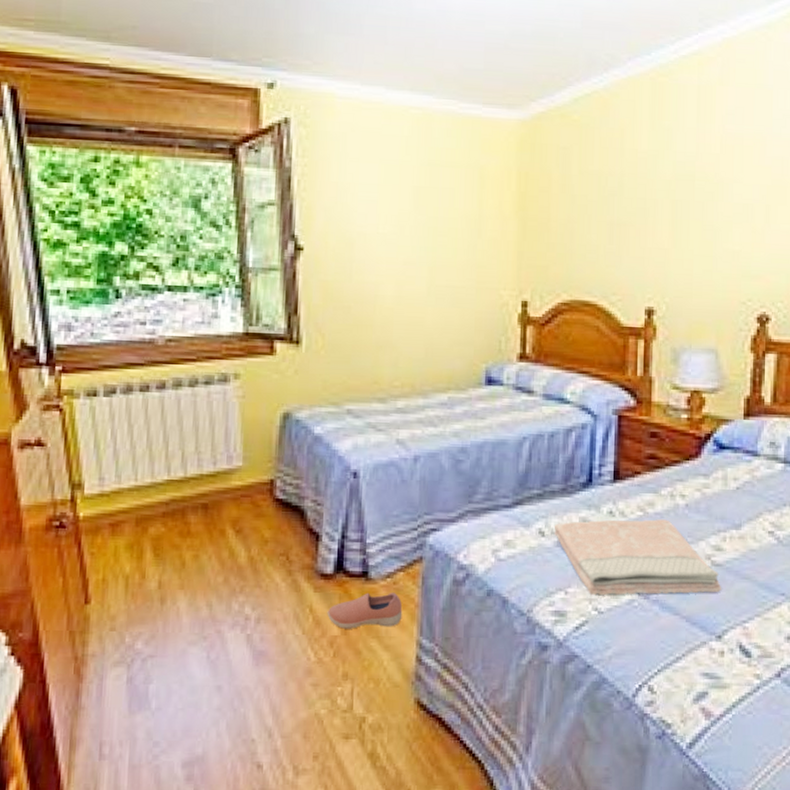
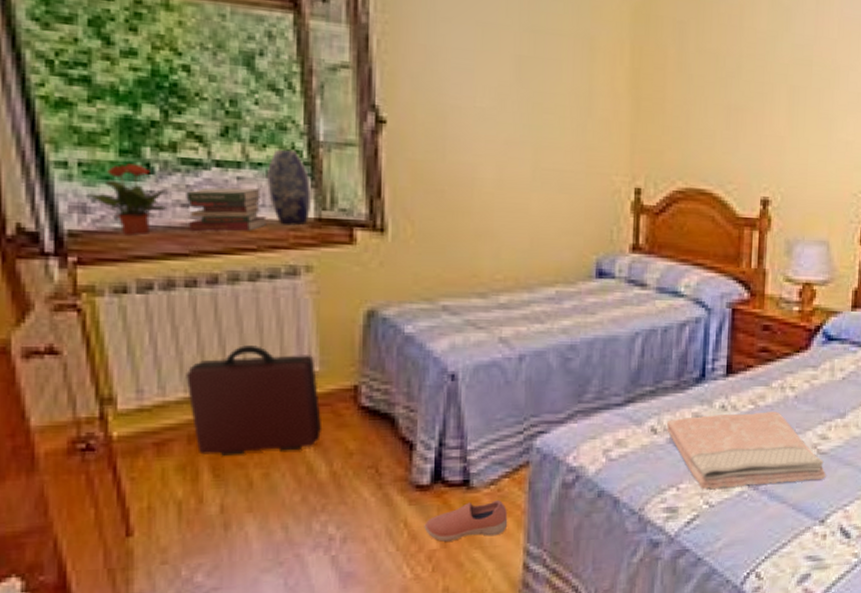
potted plant: none [73,290,130,350] -> present [89,163,166,237]
briefcase: none [137,442,243,538] -> present [186,345,323,456]
books: none [144,308,205,346] -> present [186,187,267,232]
vase: none [206,275,242,339] -> present [267,149,312,226]

